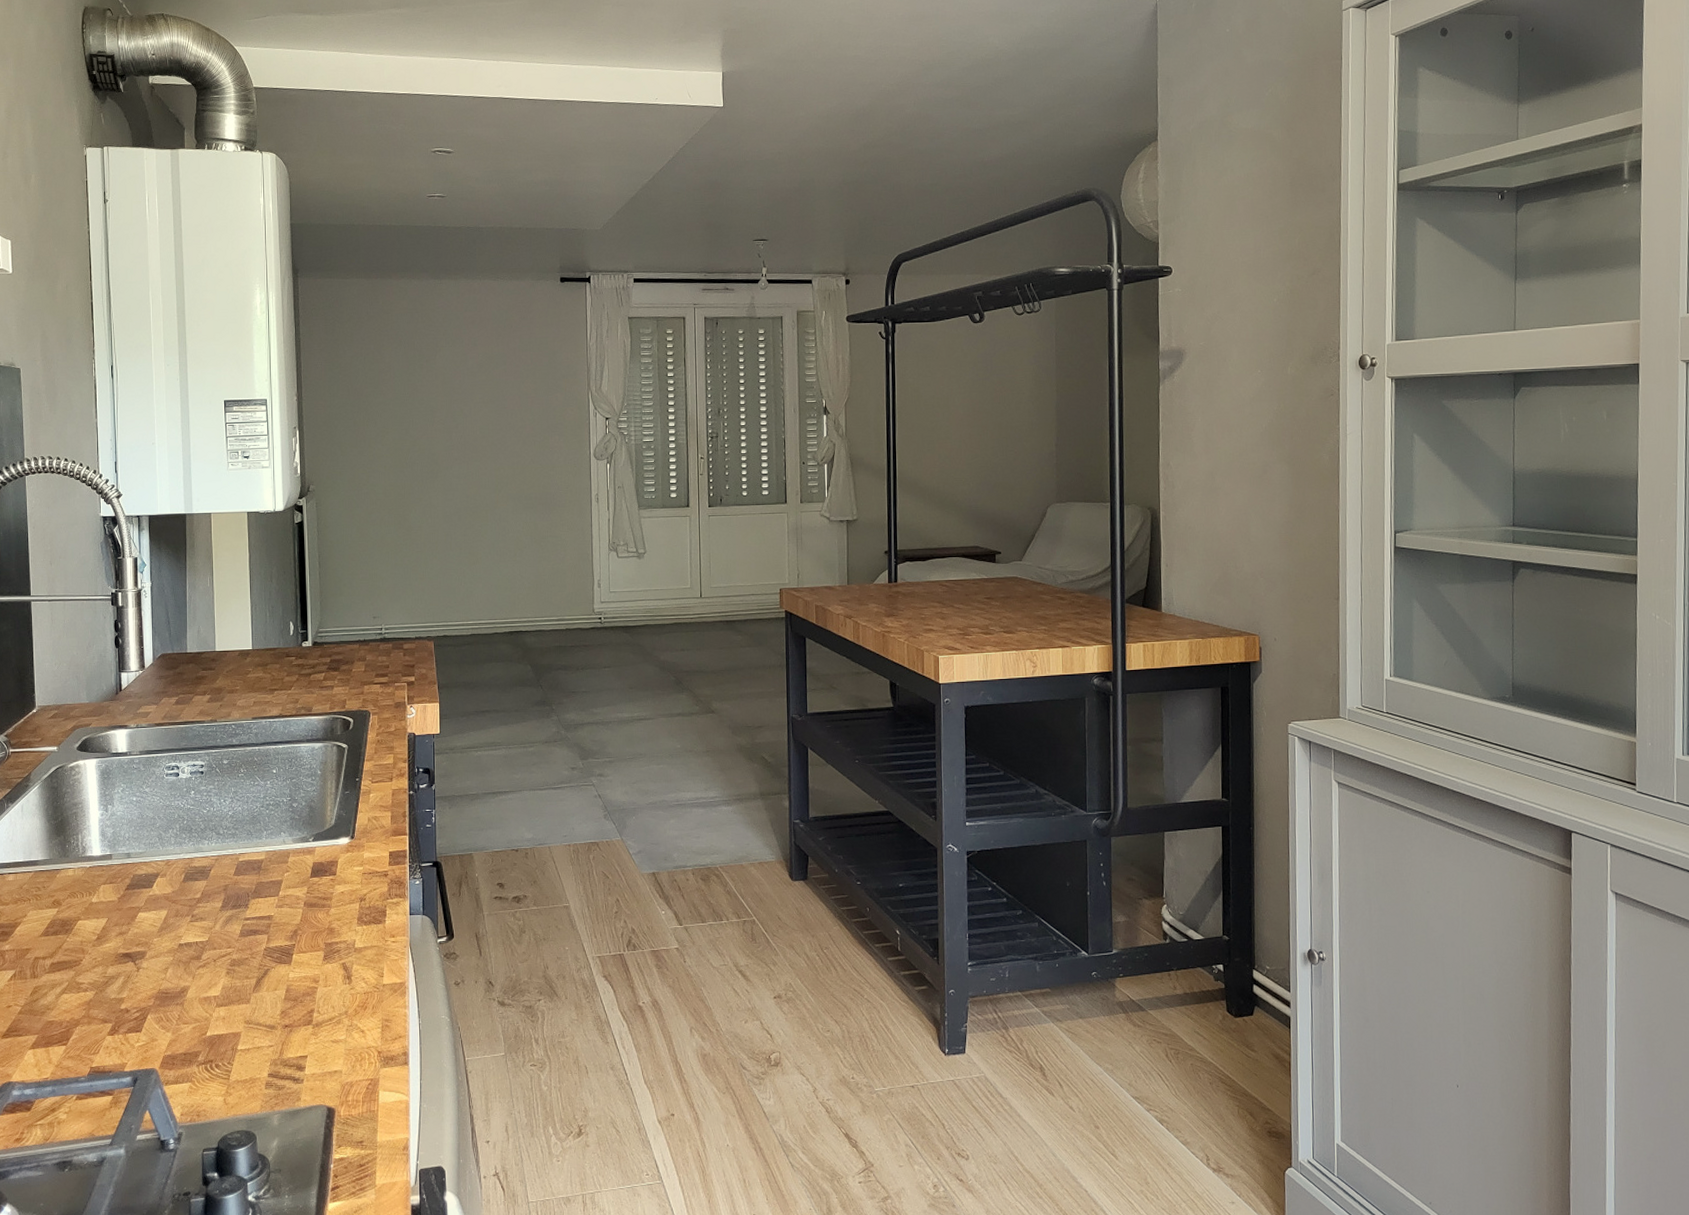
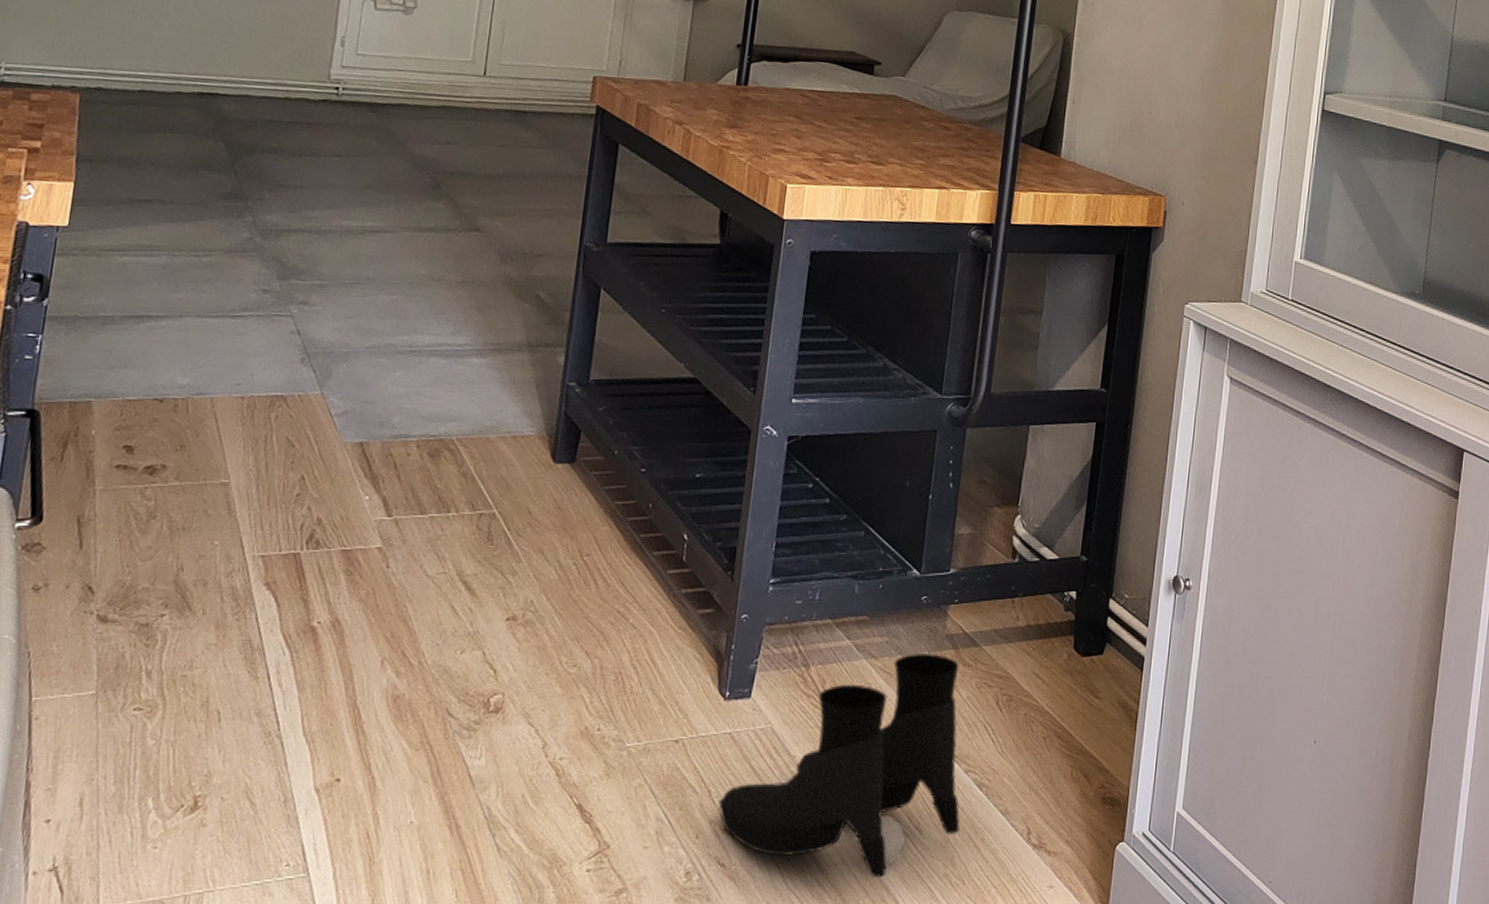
boots: none [951,1016,1149,1193] -> present [718,652,960,878]

